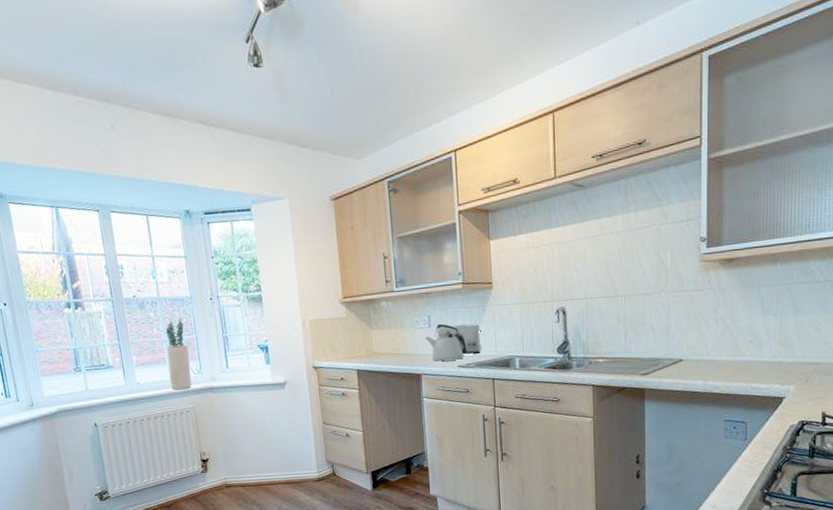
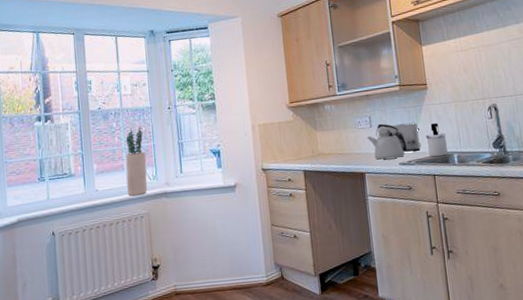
soap dispenser: none [487,325,510,361] -> present [426,123,448,157]

